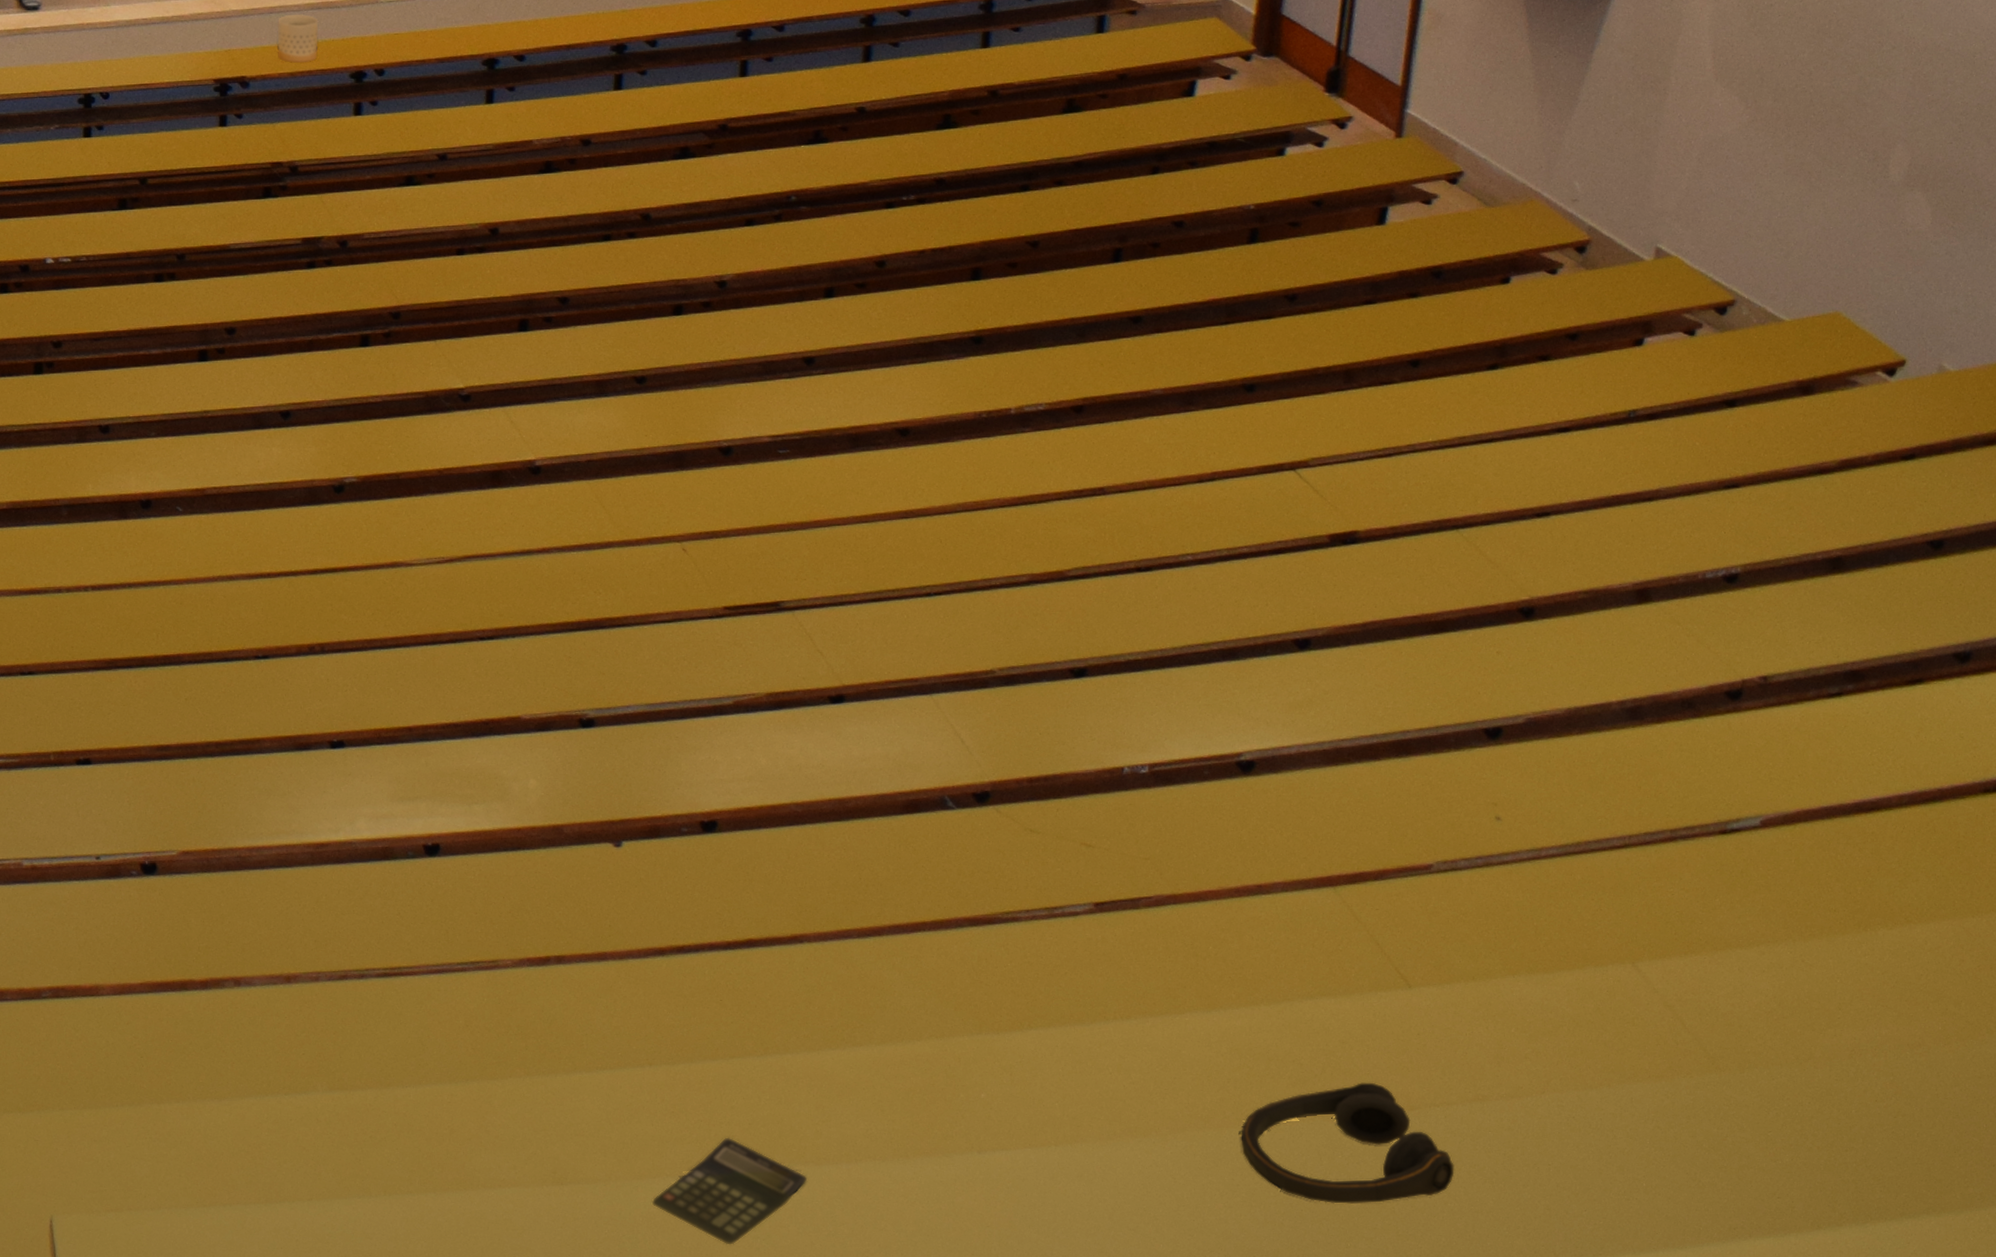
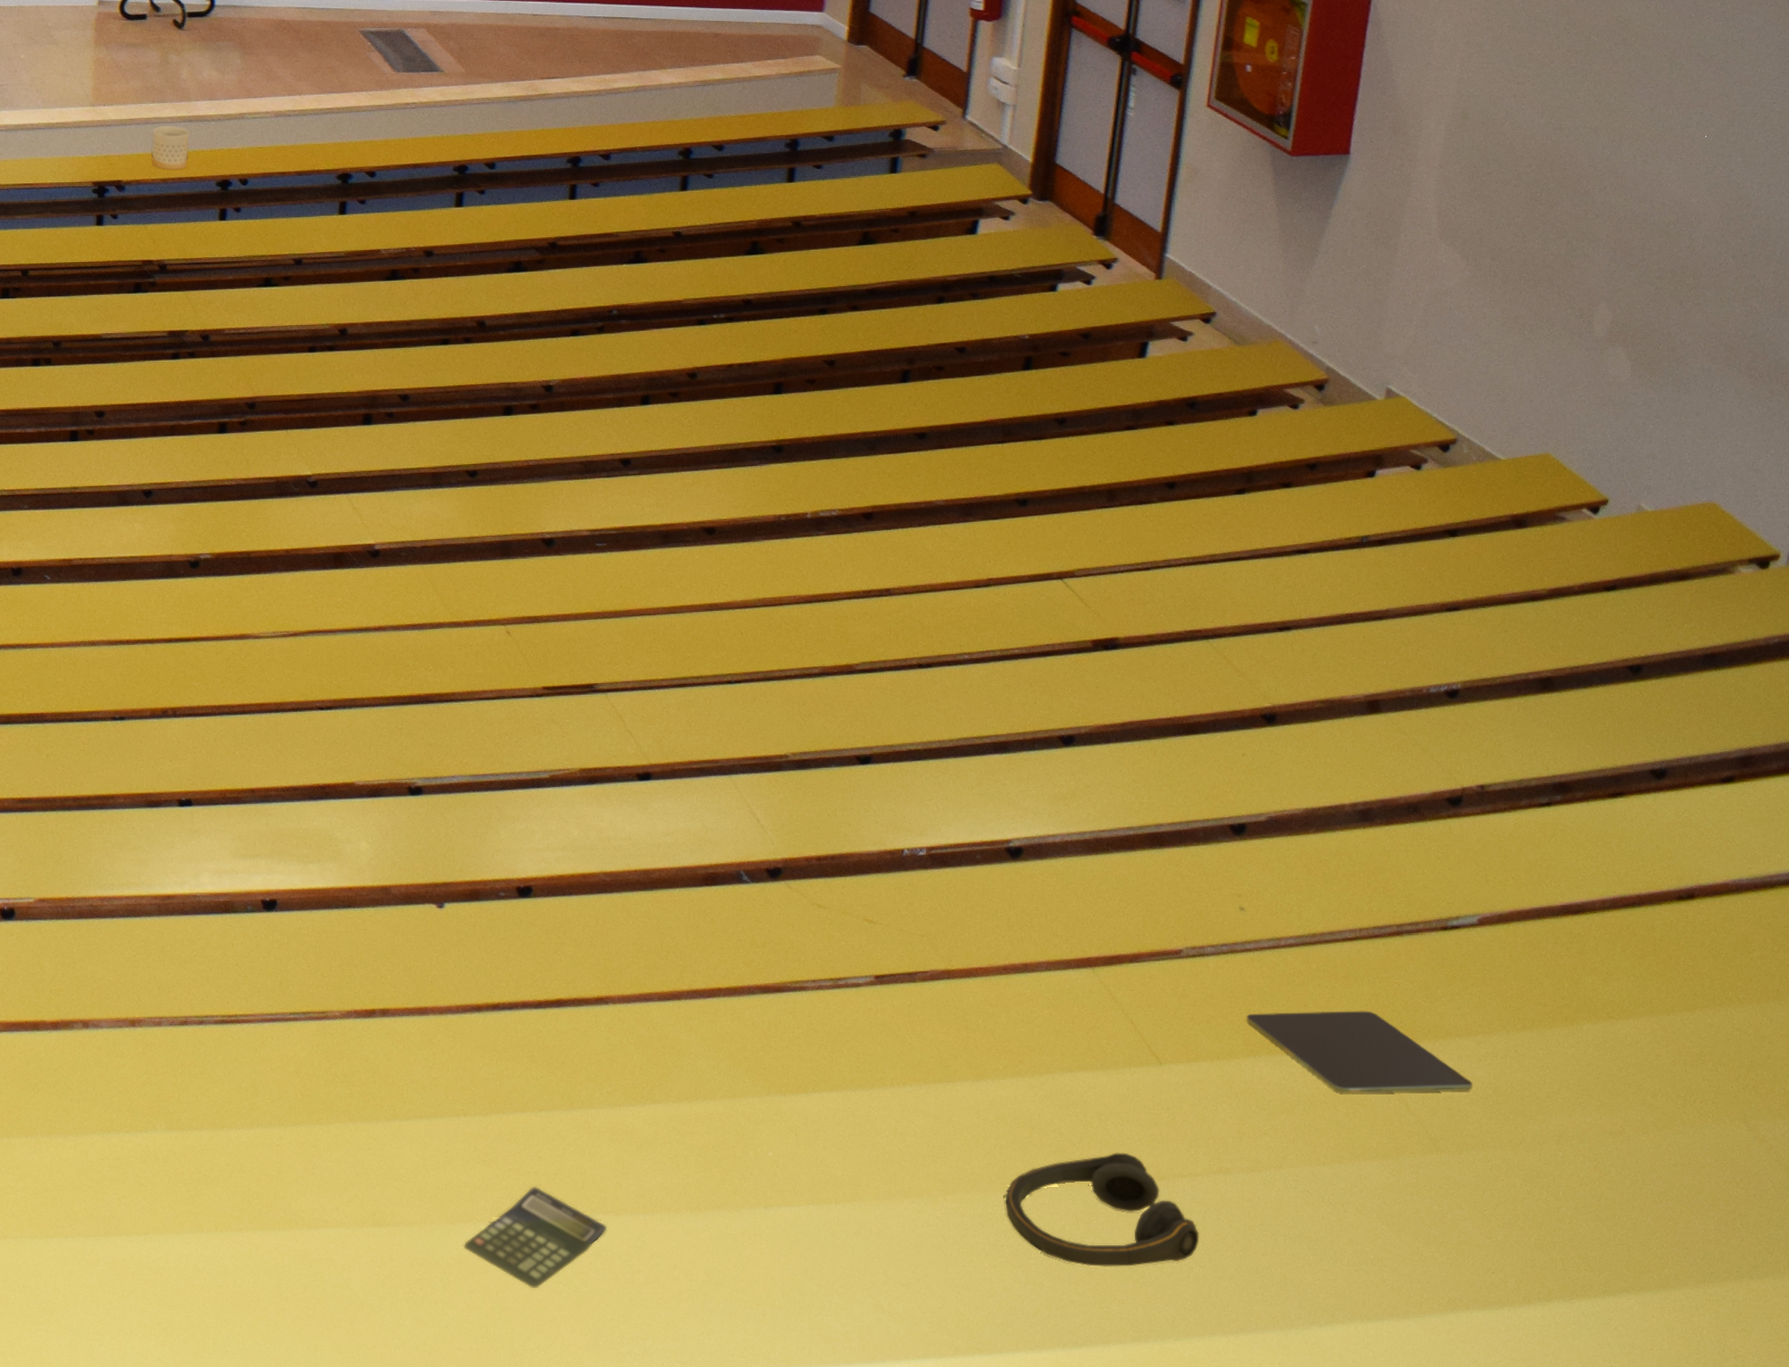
tablet: none [1503,923,1755,1012] -> present [1245,1011,1473,1094]

